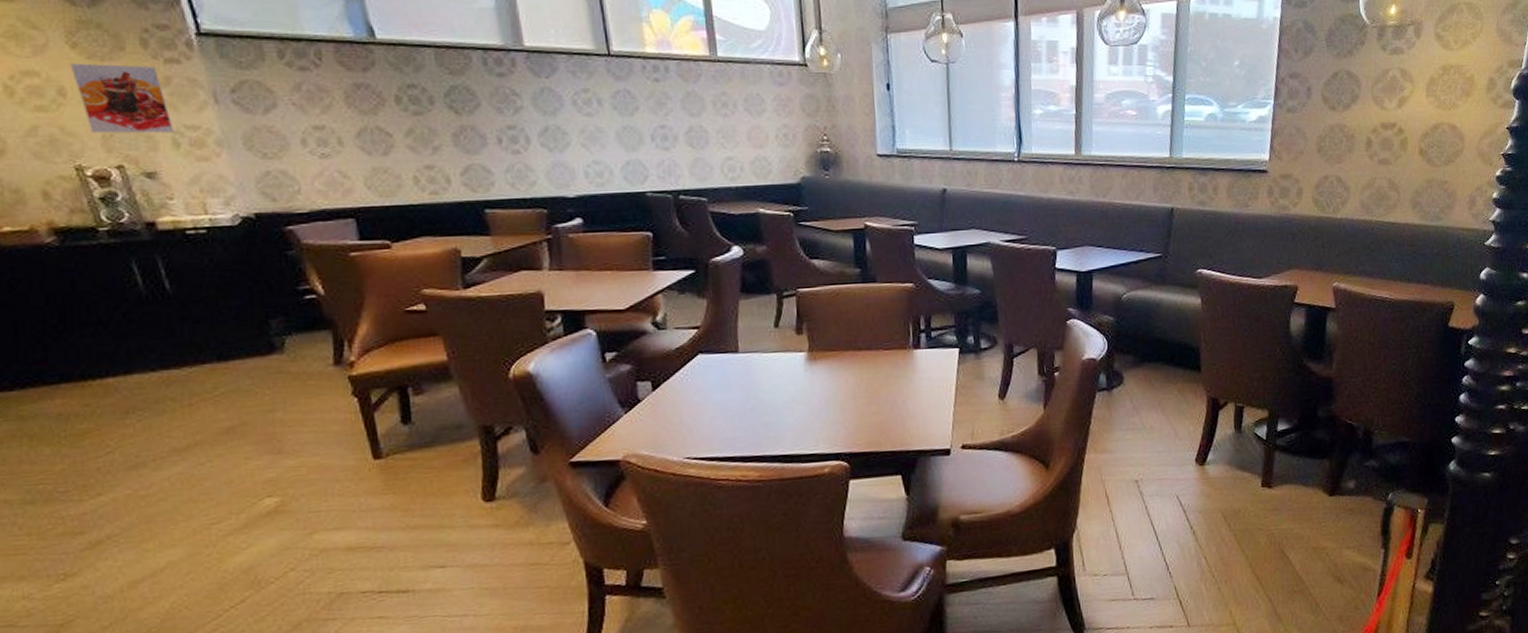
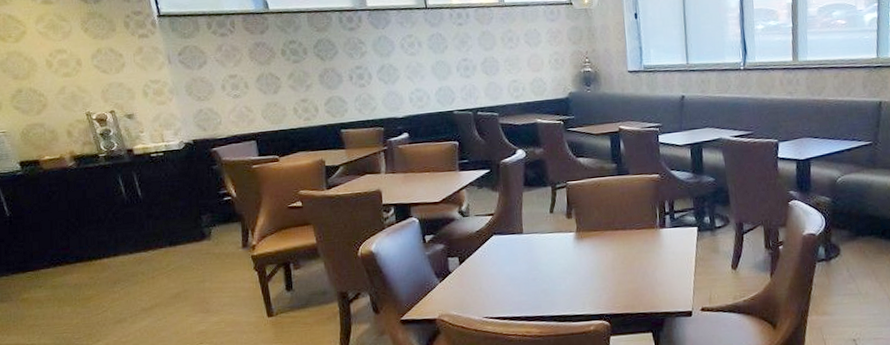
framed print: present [69,63,174,134] -> none [83,40,144,90]

